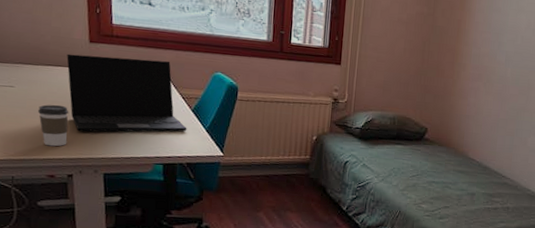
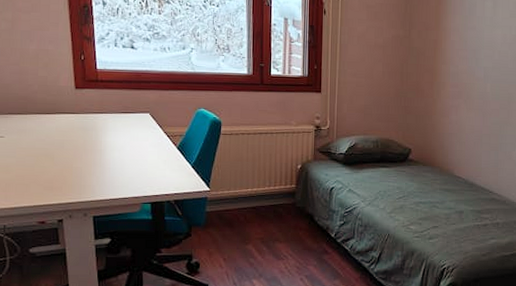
coffee cup: present [37,104,69,147] -> none [27,151,58,193]
laptop: present [66,54,187,132] -> none [54,101,173,177]

